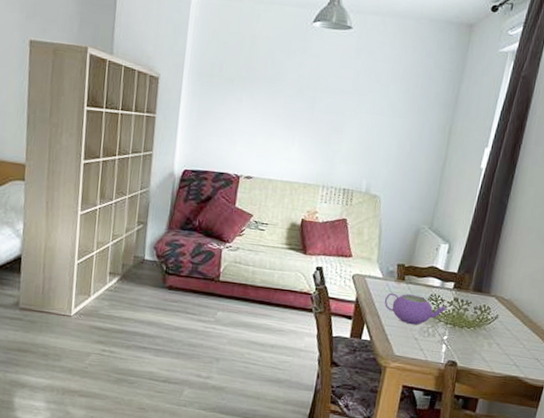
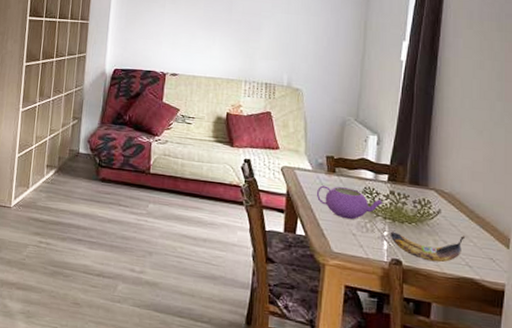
banana: none [449,335,517,363] -> present [390,231,466,263]

